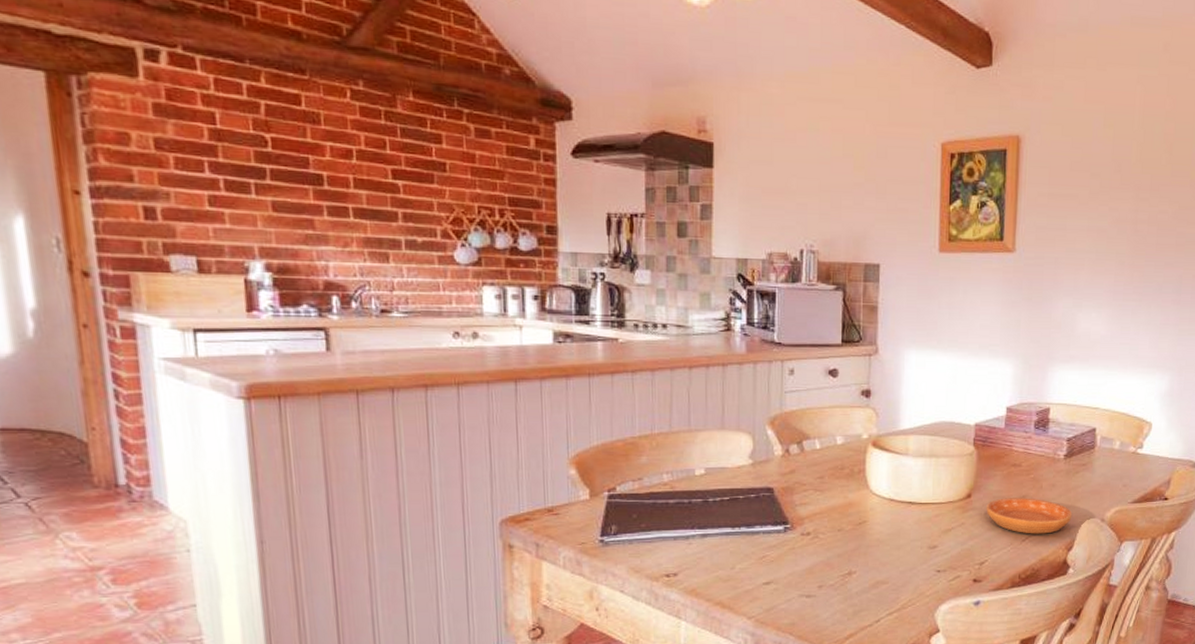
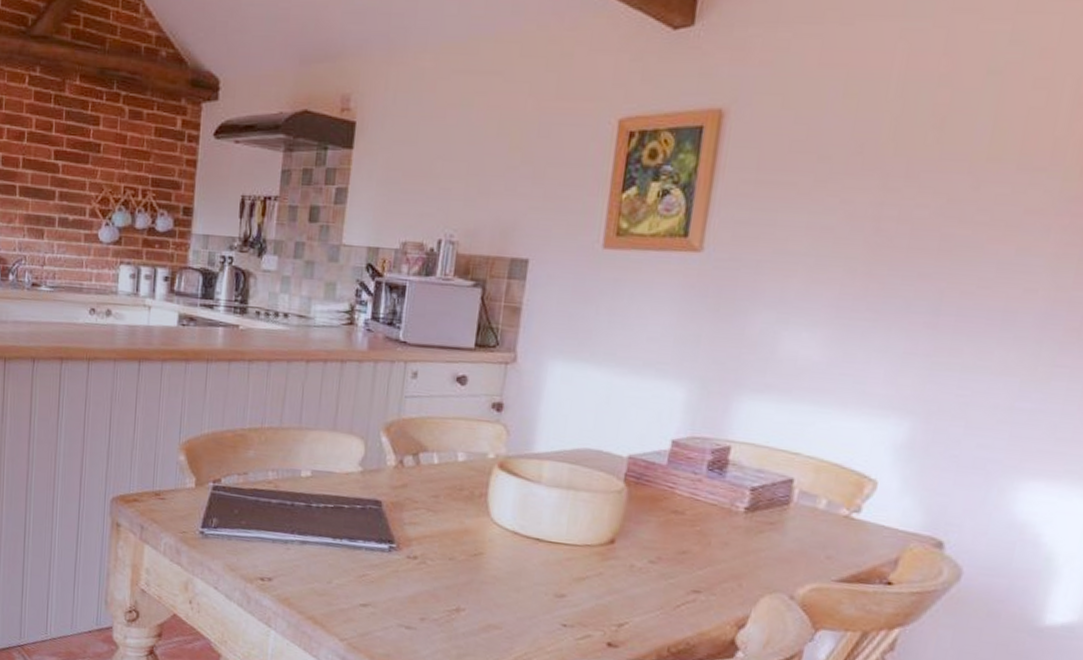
saucer: present [986,498,1073,534] -> none [632,550,750,603]

